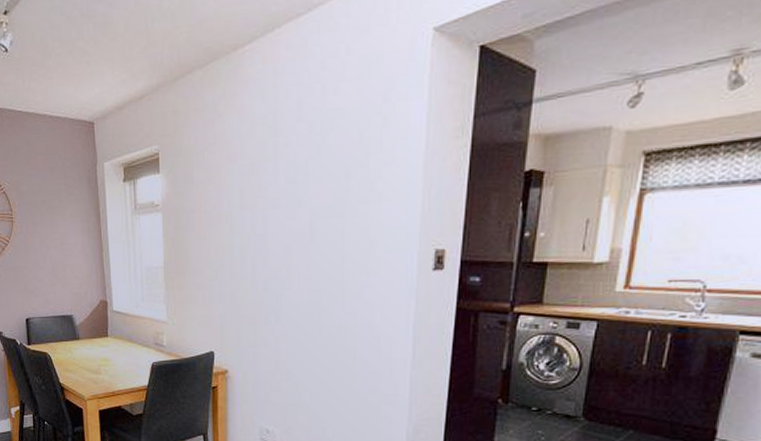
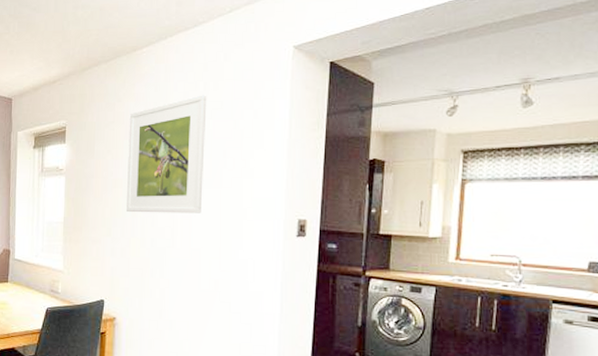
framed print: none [232,101,325,252] -> present [127,95,207,214]

